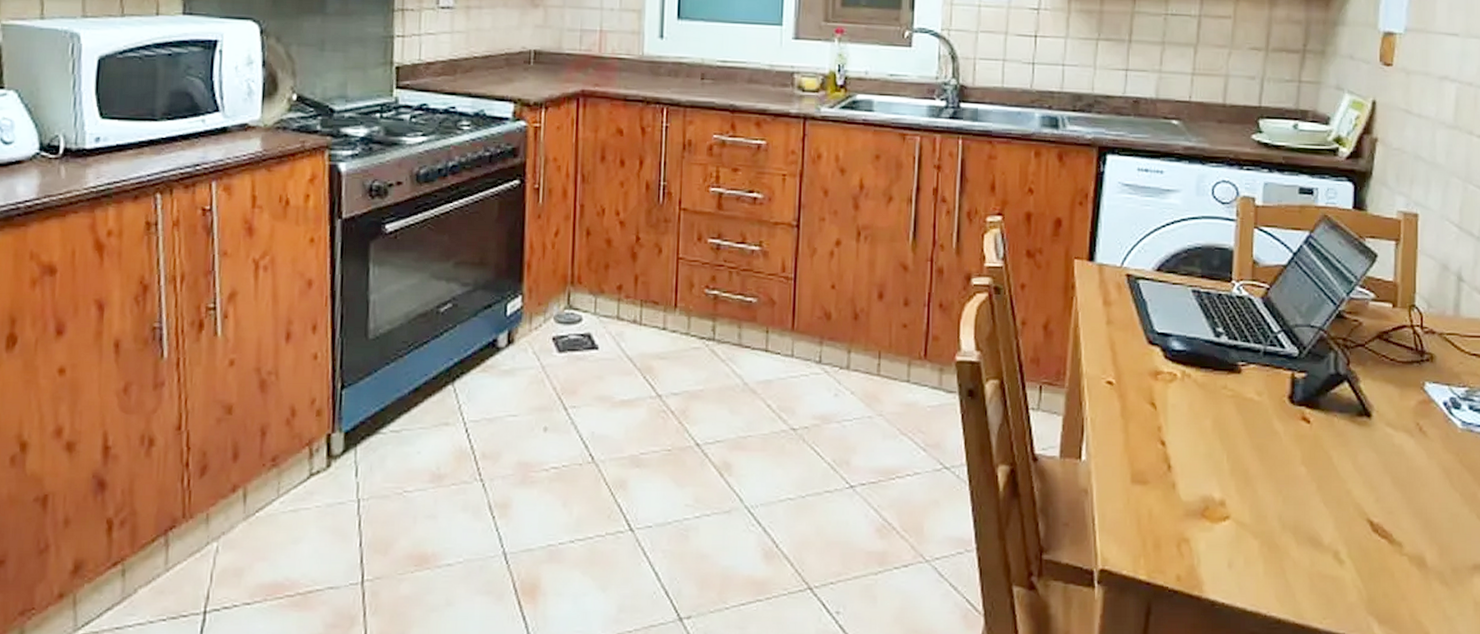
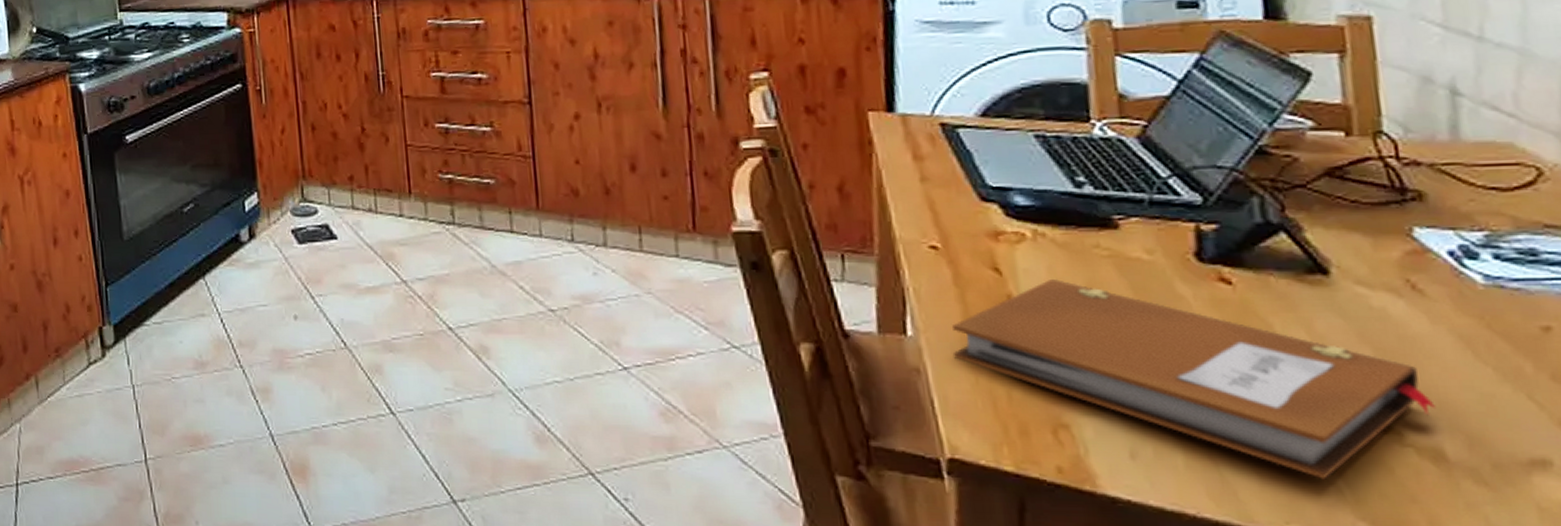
notebook: none [1113,414,1424,583] -> present [952,279,1436,480]

